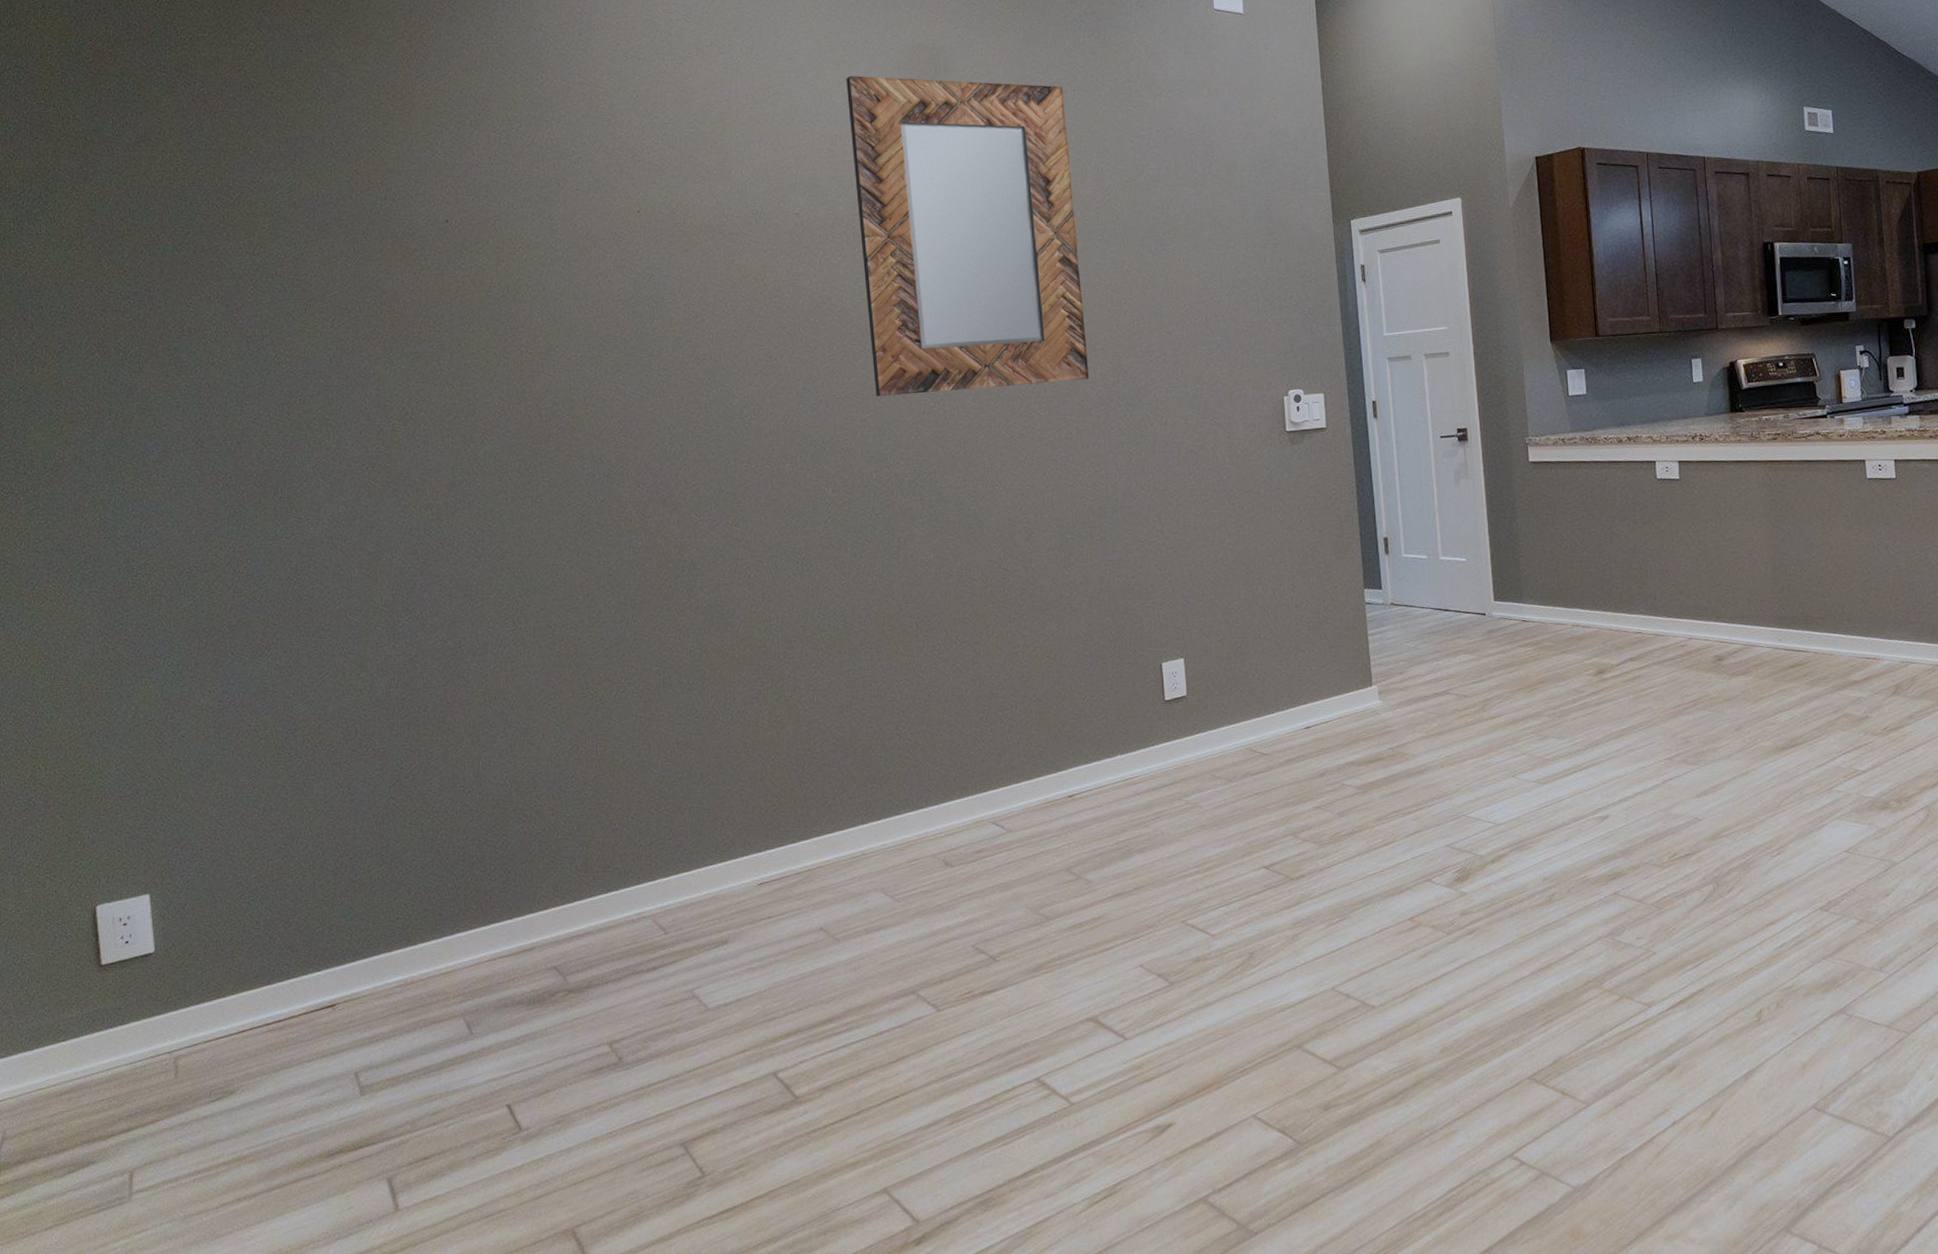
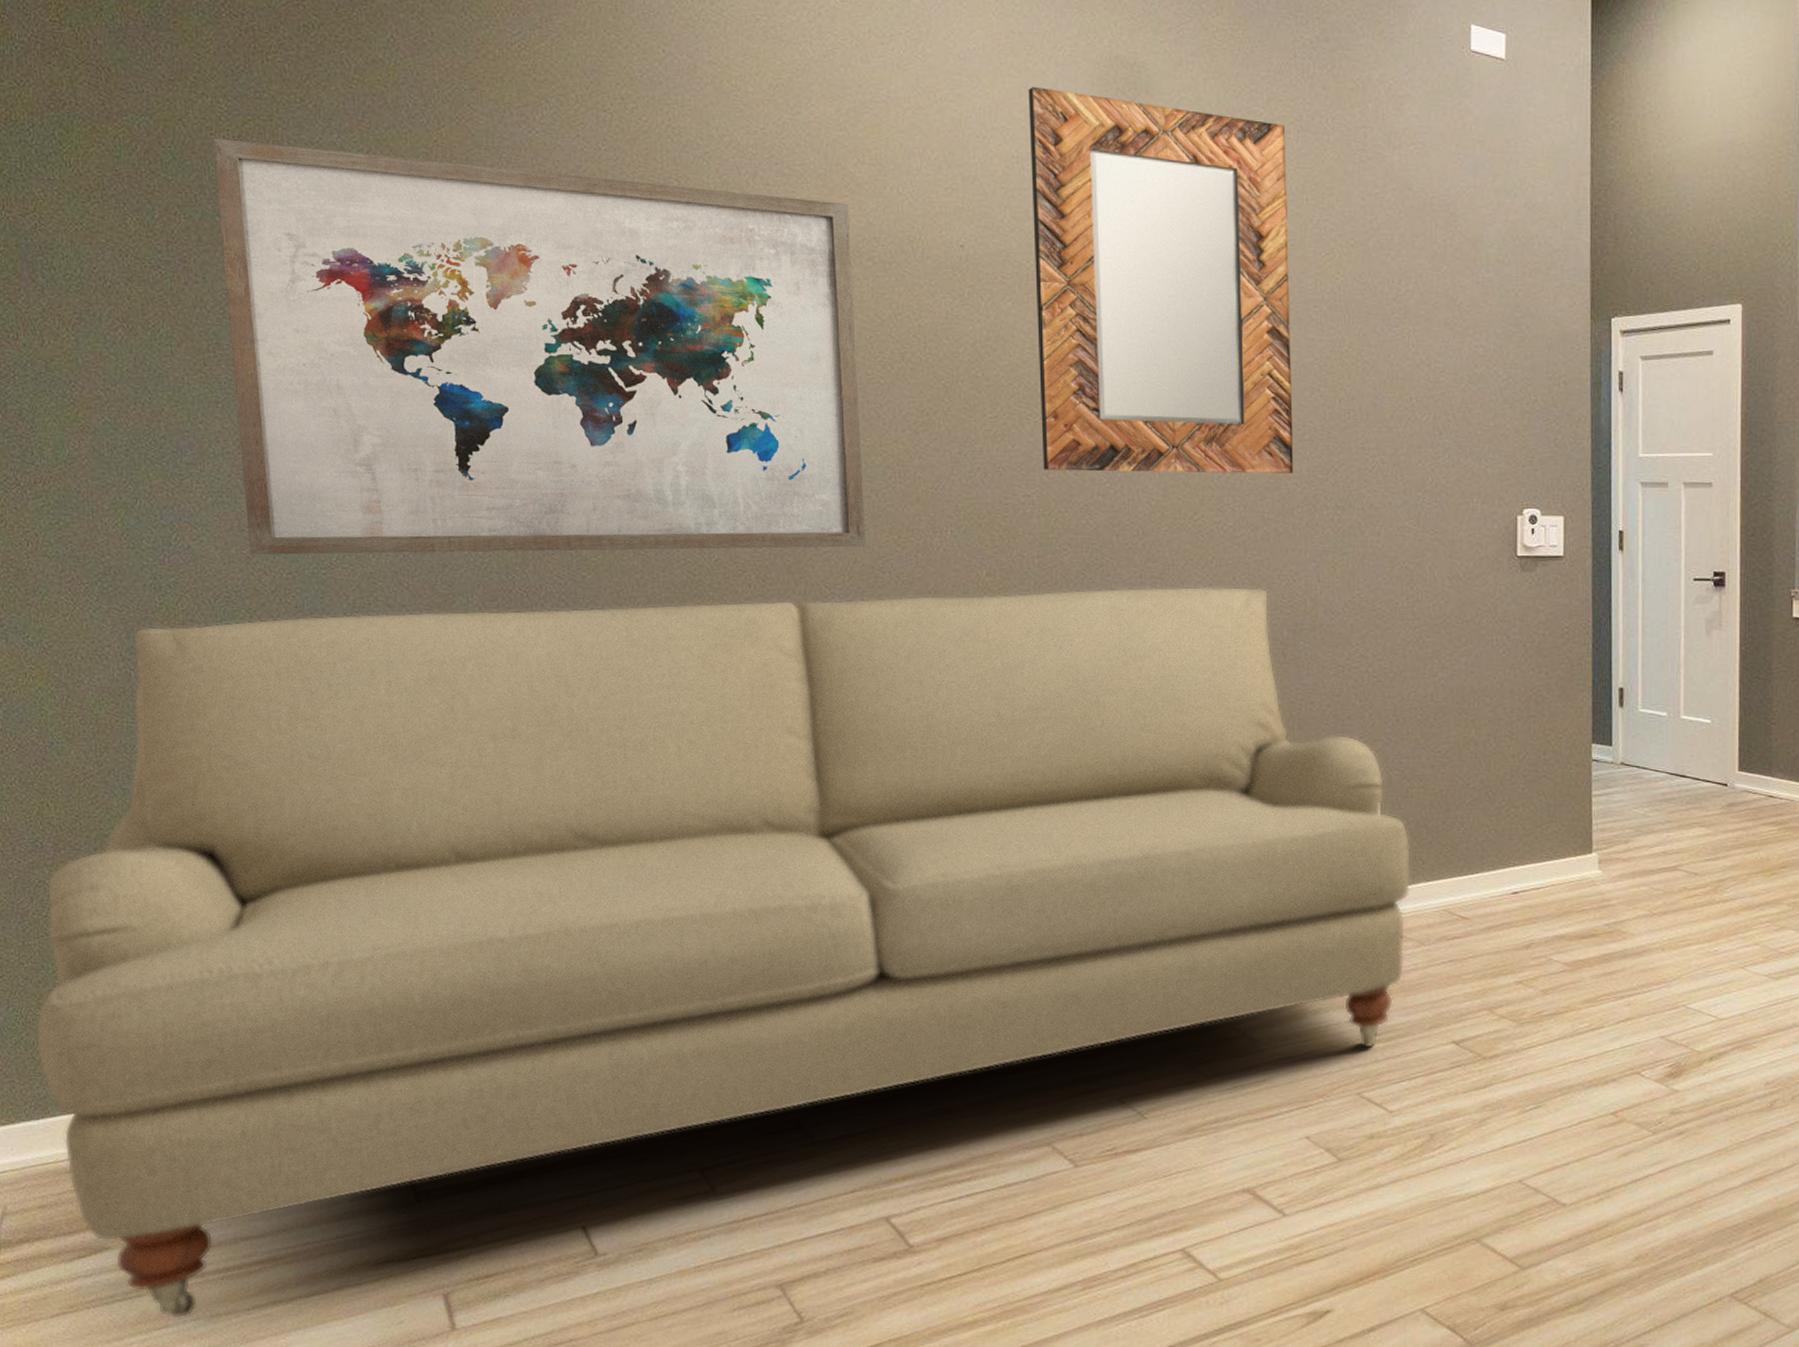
sofa: none [30,480,1216,1221] -> present [36,586,1410,1318]
wall art: none [171,186,729,534] -> present [212,138,866,555]

